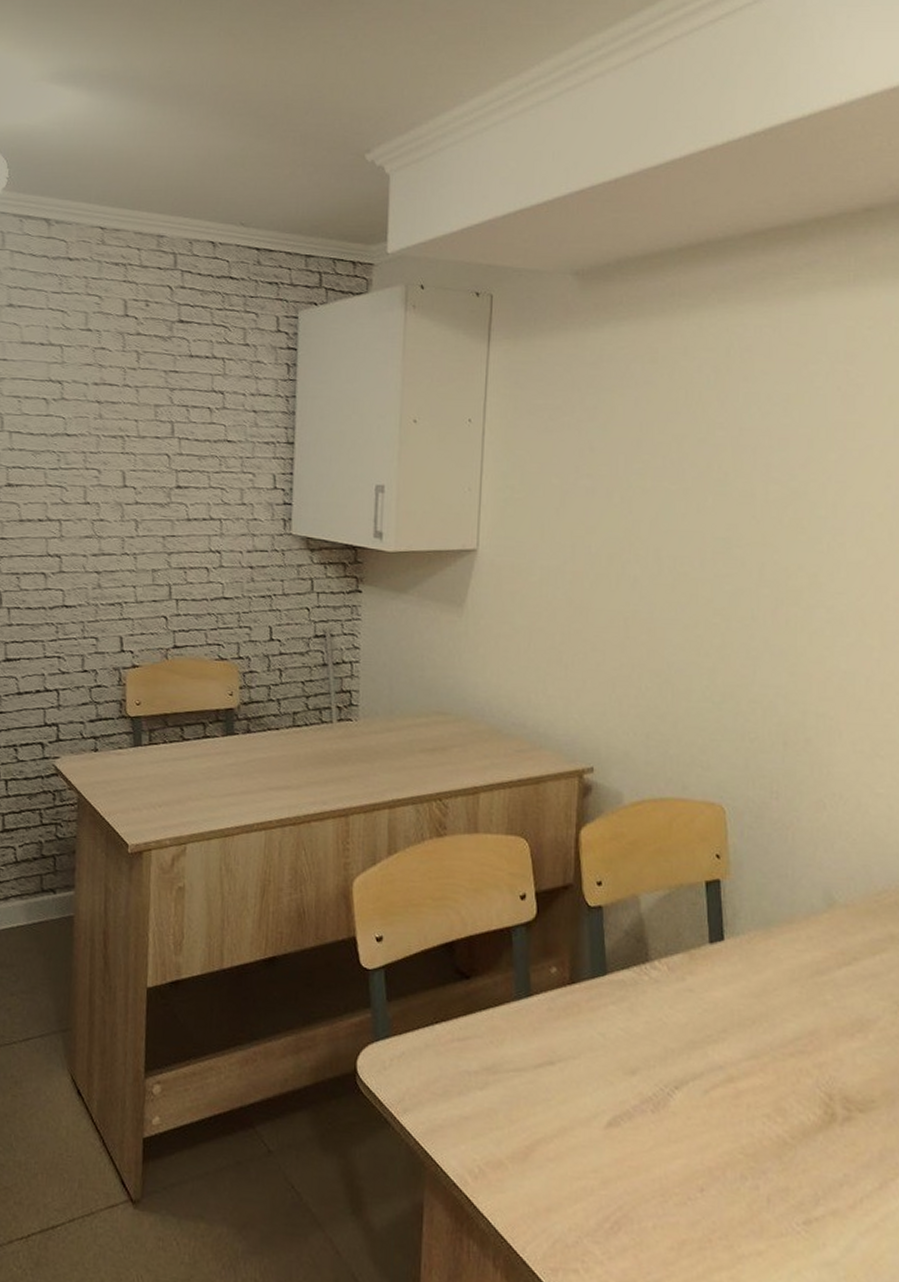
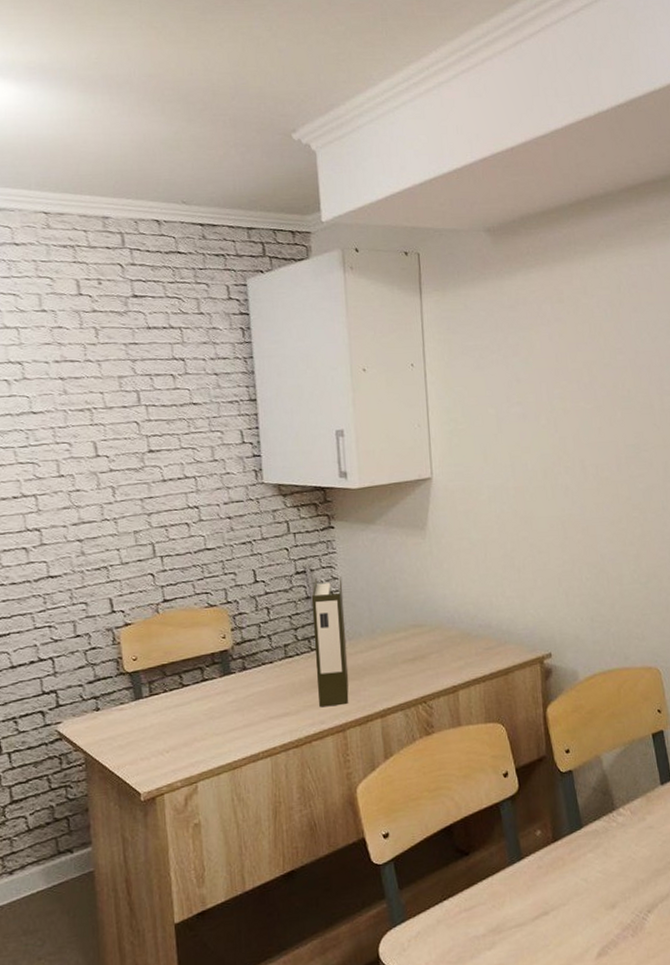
binder: none [323,645,364,788] -> present [311,576,349,708]

